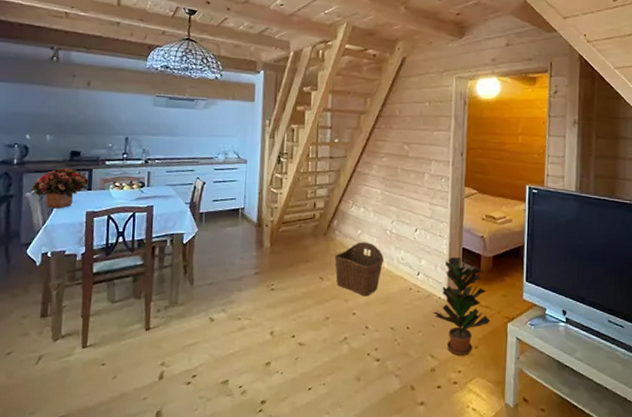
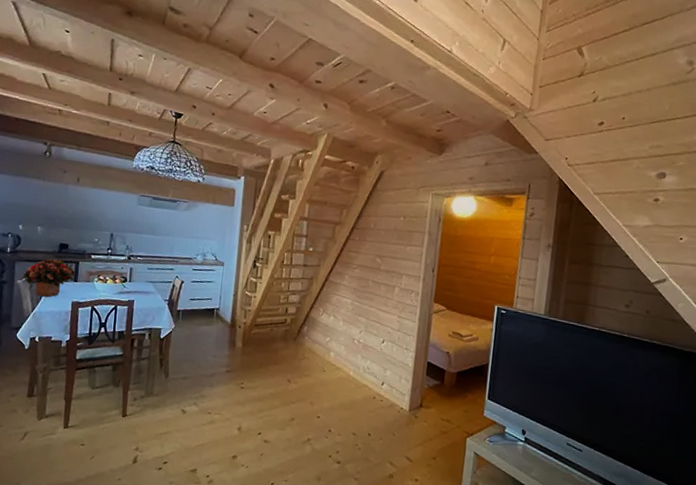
wicker basket: present [334,242,384,296] -> none [302,348,350,401]
potted plant: present [432,256,490,356] -> none [394,369,450,466]

